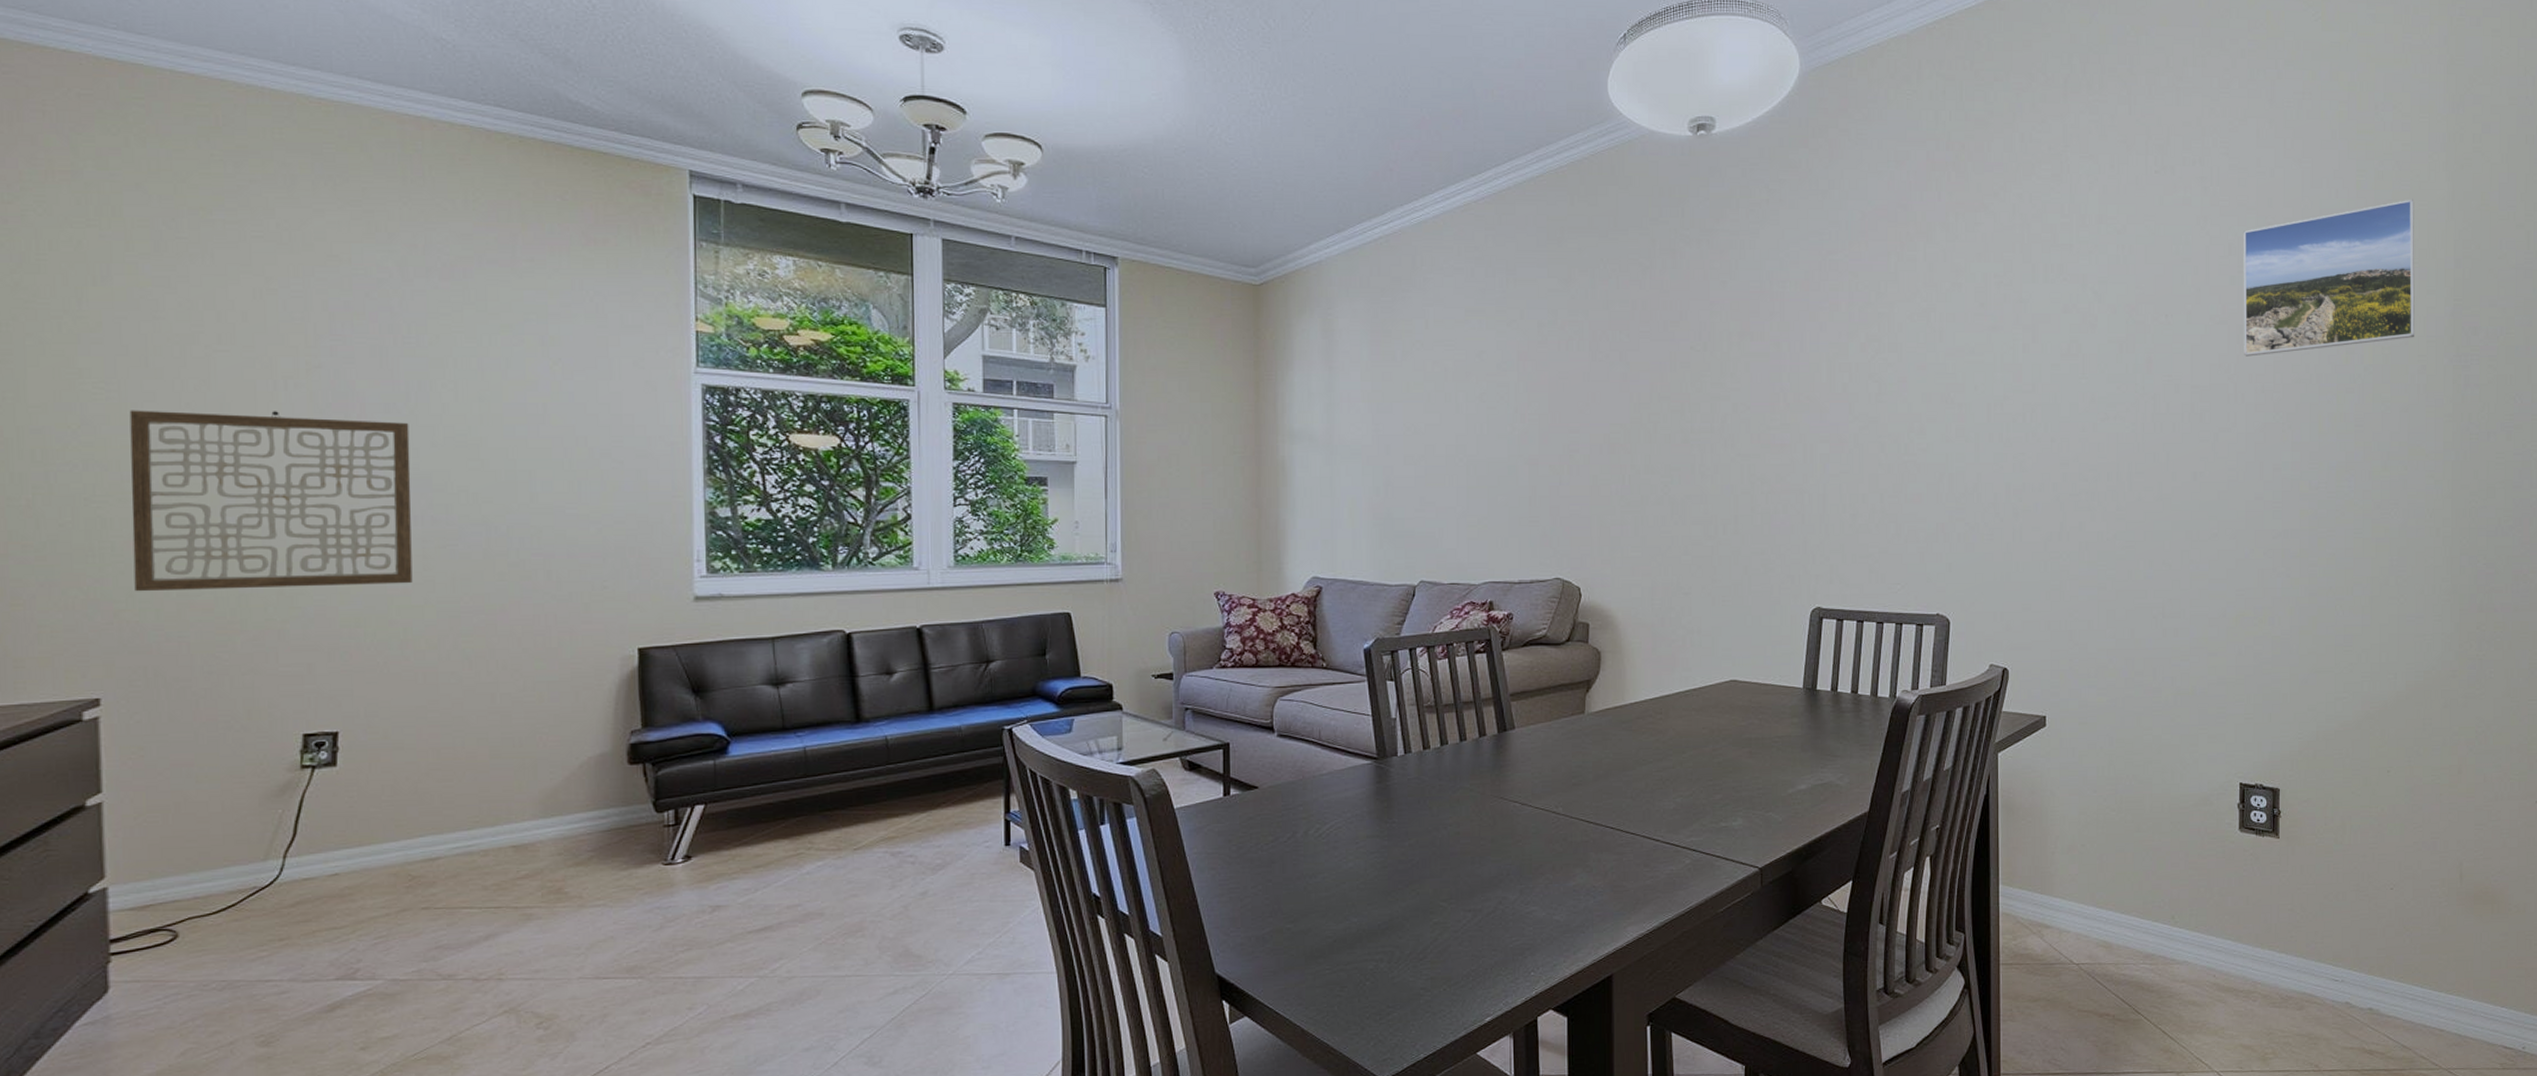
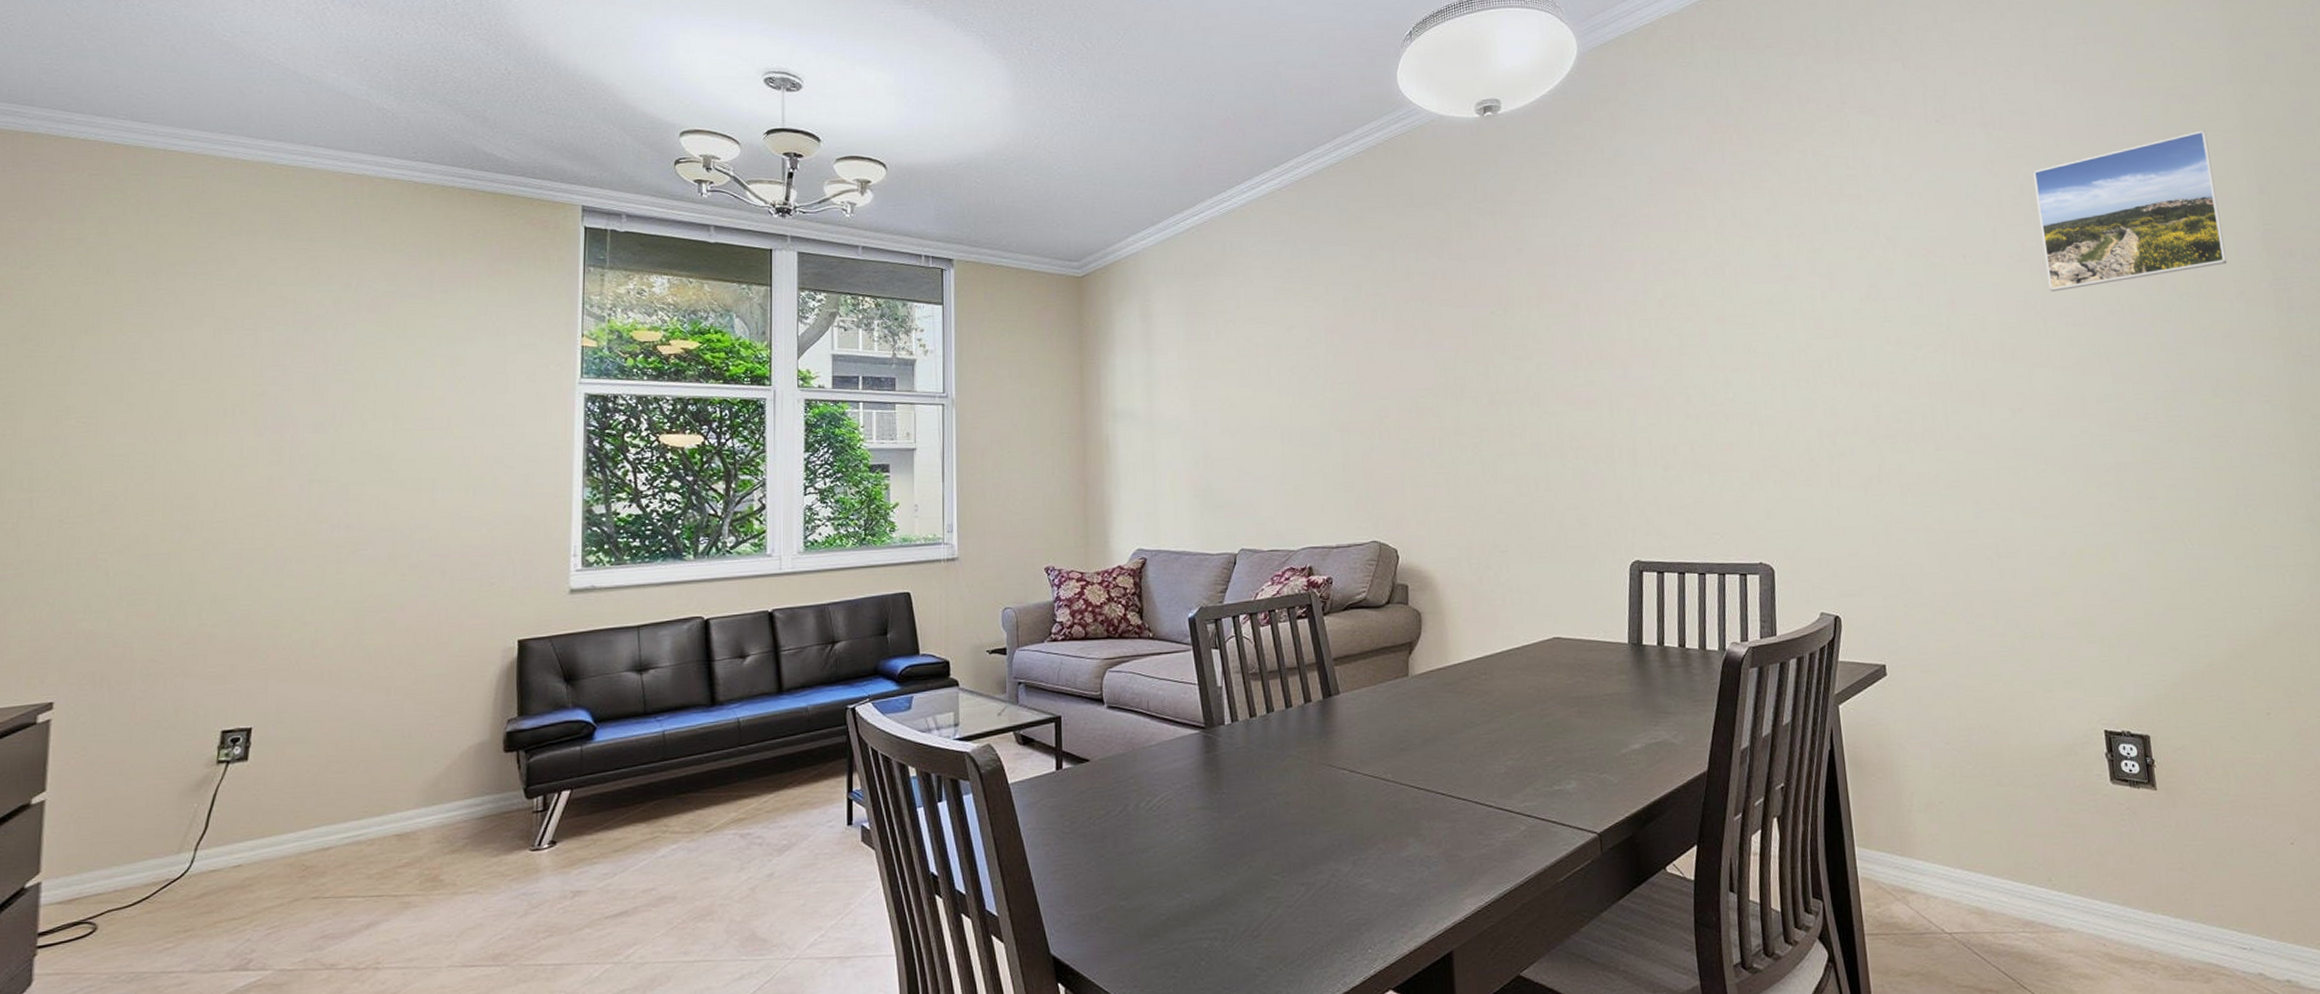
wall art: present [129,410,413,592] -> none [92,435,333,603]

